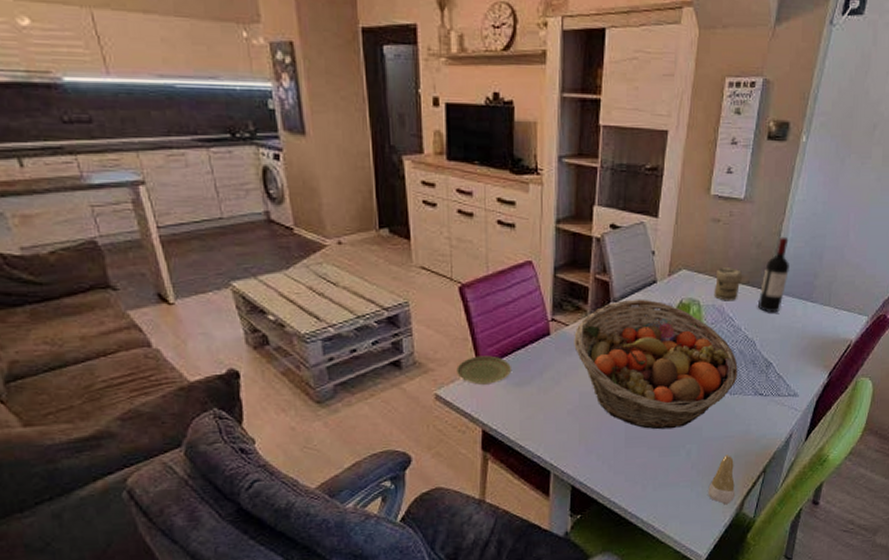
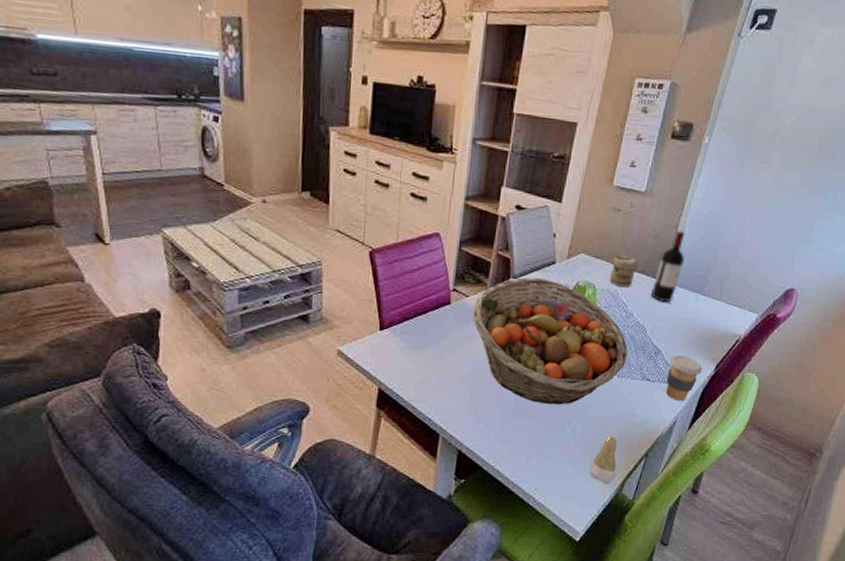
plate: present [456,355,511,385] -> none [360,317,411,346]
coffee cup: none [779,366,815,413] -> present [666,355,702,401]

